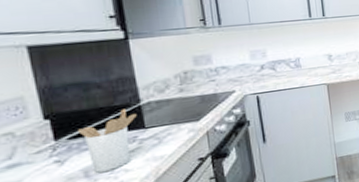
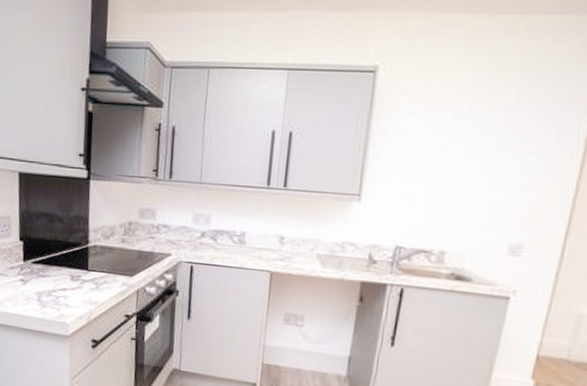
utensil holder: present [78,109,137,173] -> none [40,246,84,302]

